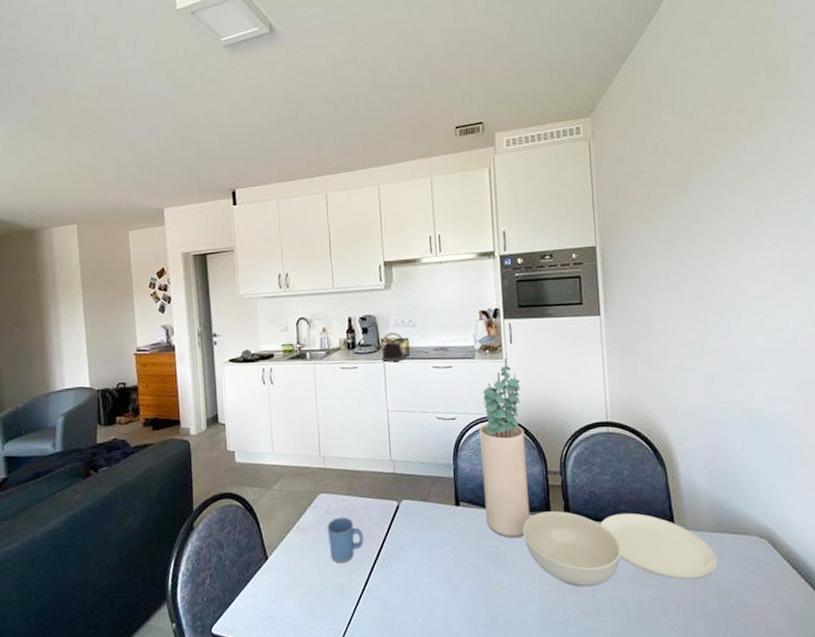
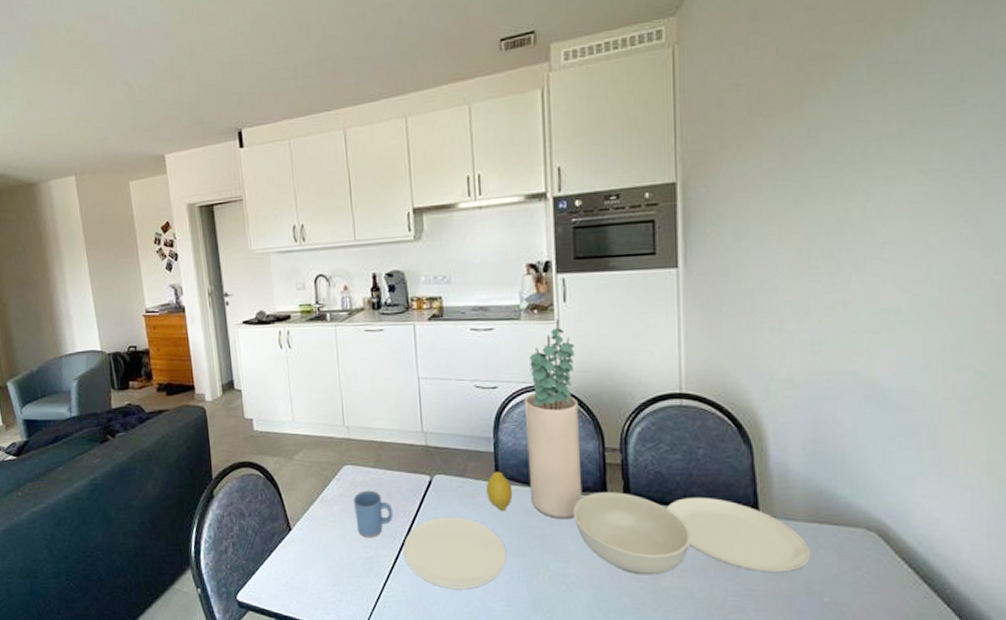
plate: none [372,539,466,610] -> present [403,516,507,590]
kettle: present [380,332,406,363] -> none [409,290,440,325]
fruit: none [448,495,471,532] -> present [487,471,513,511]

